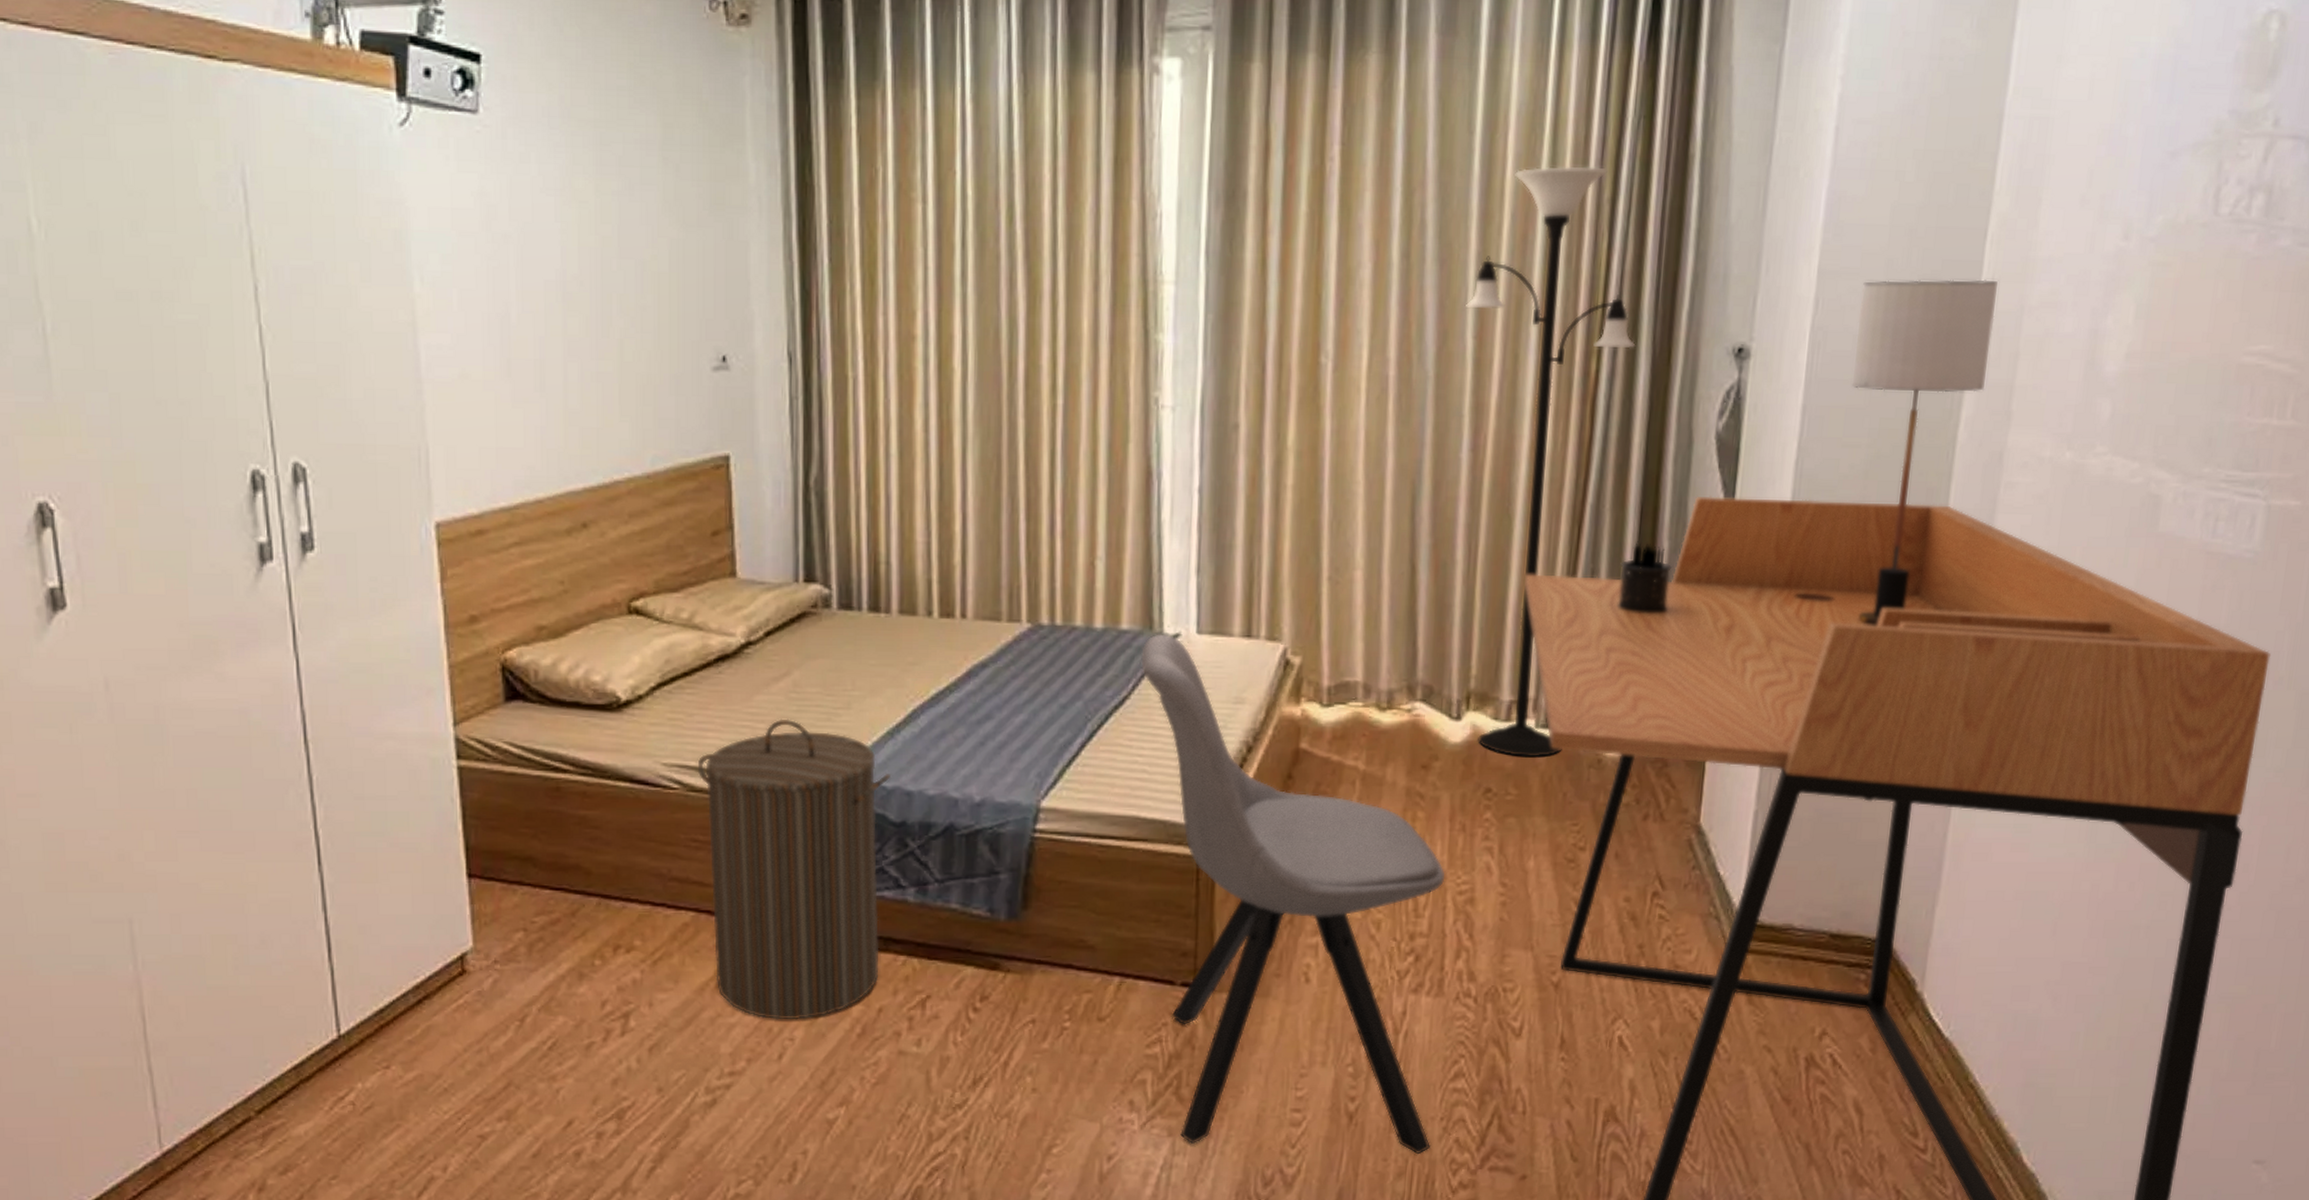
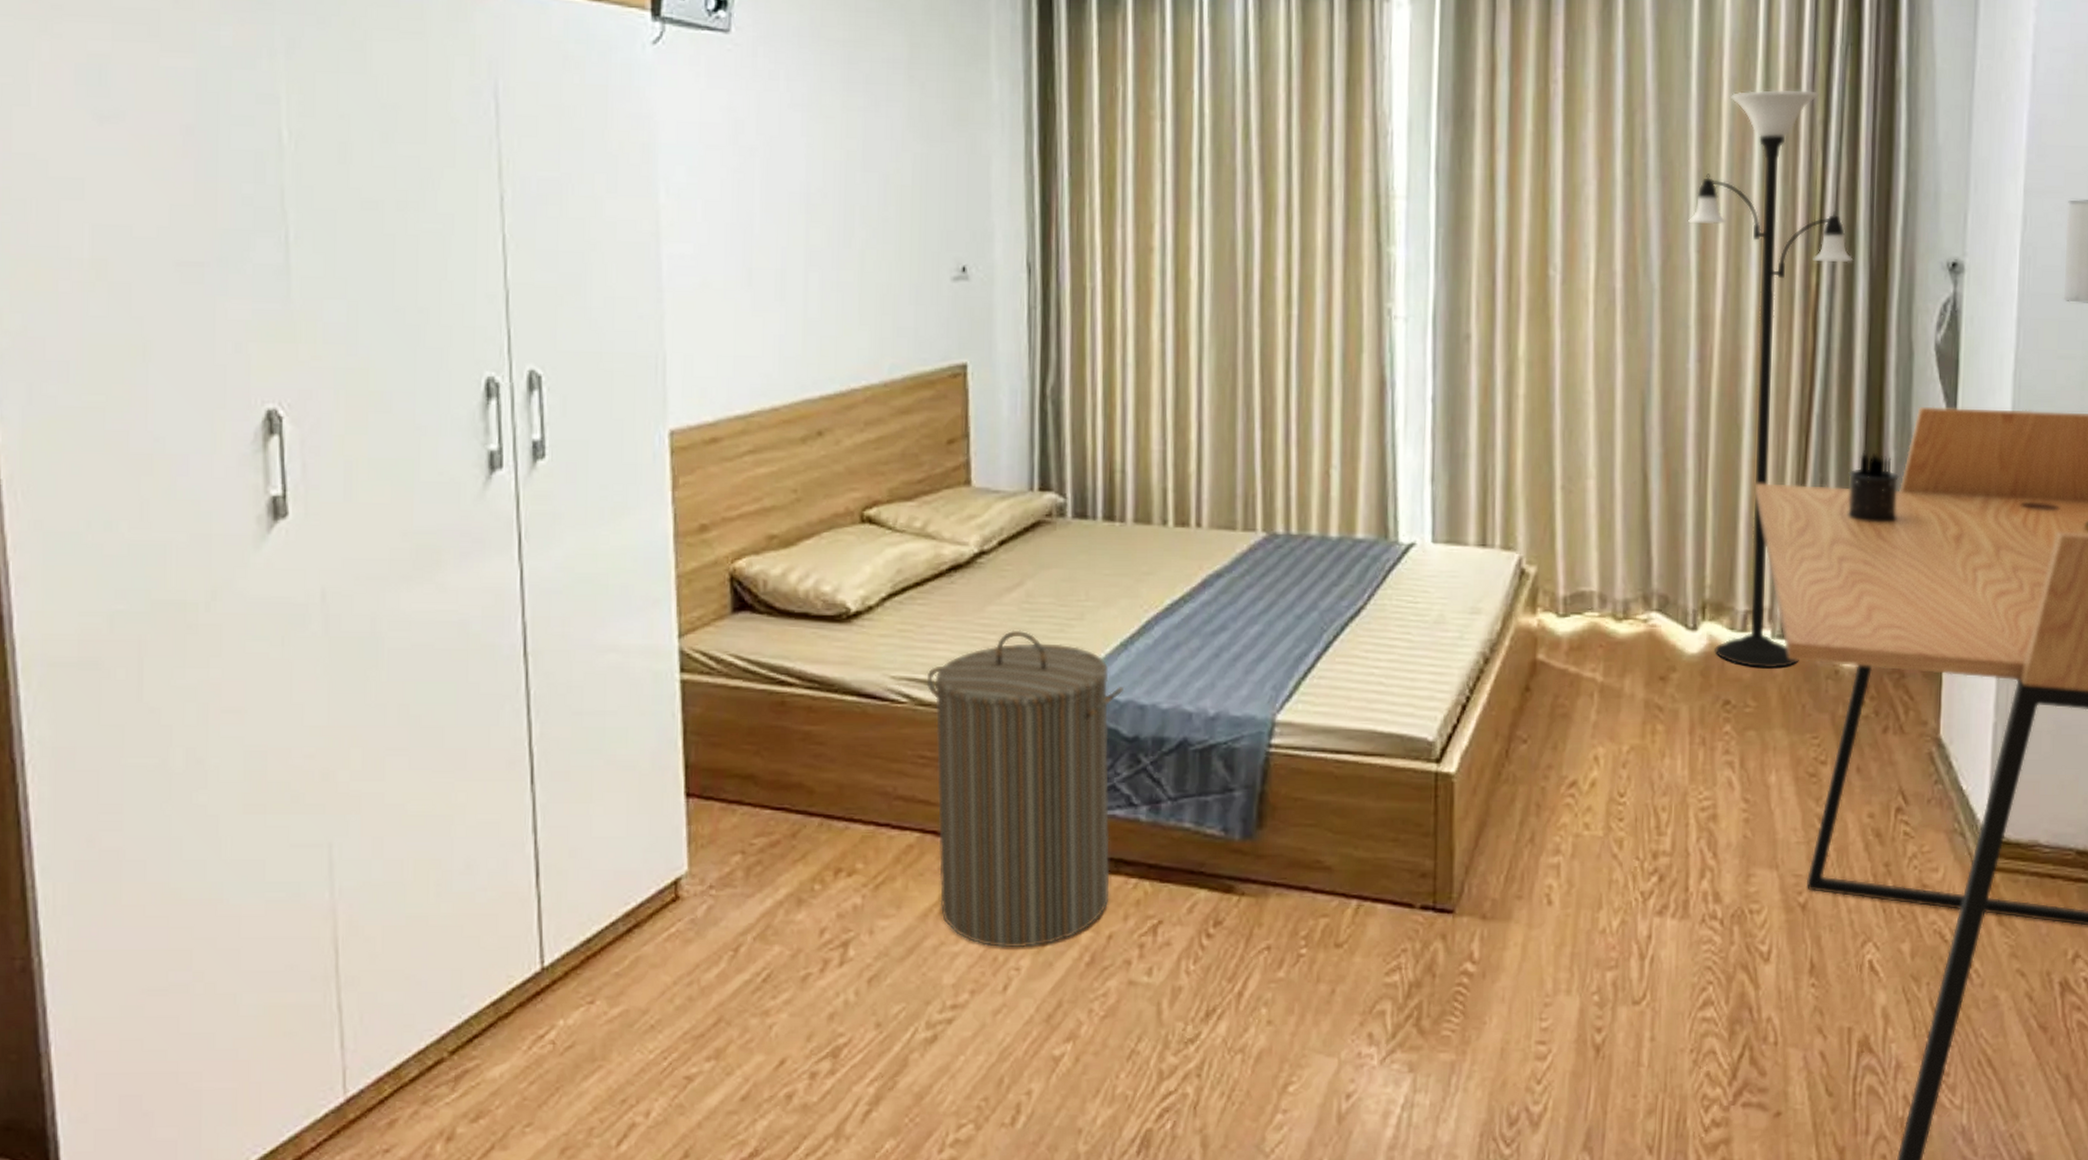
chair: present [1141,634,1446,1155] -> none [1376,543,1687,1090]

